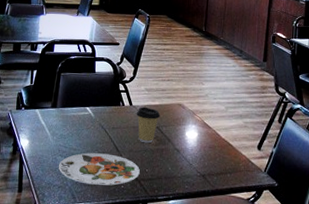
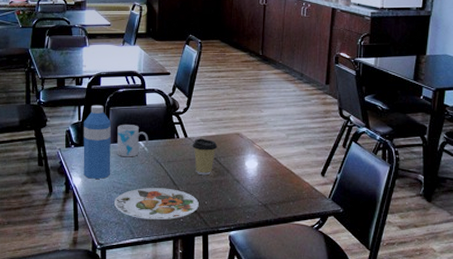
water bottle: none [31,70,61,142] -> present [83,105,111,179]
mug: none [65,90,96,122] -> present [117,125,149,157]

